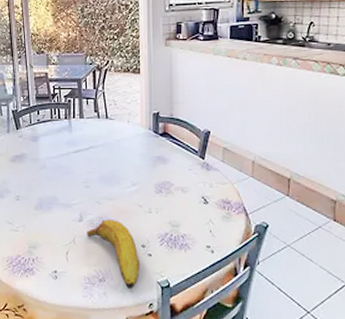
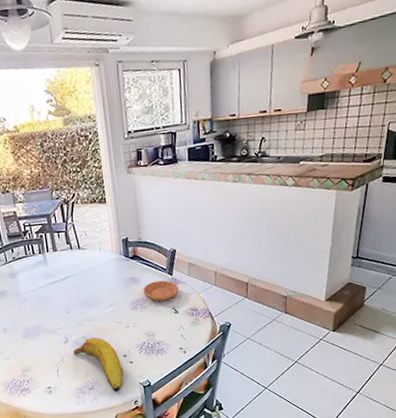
saucer: none [170,164,210,188] -> present [143,280,179,302]

